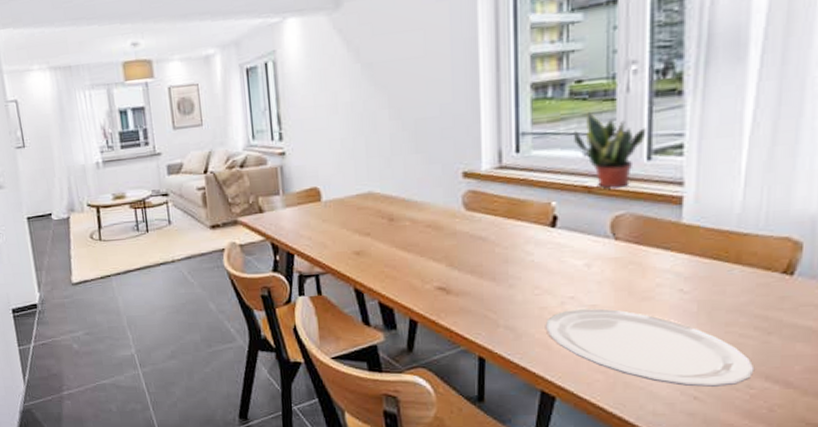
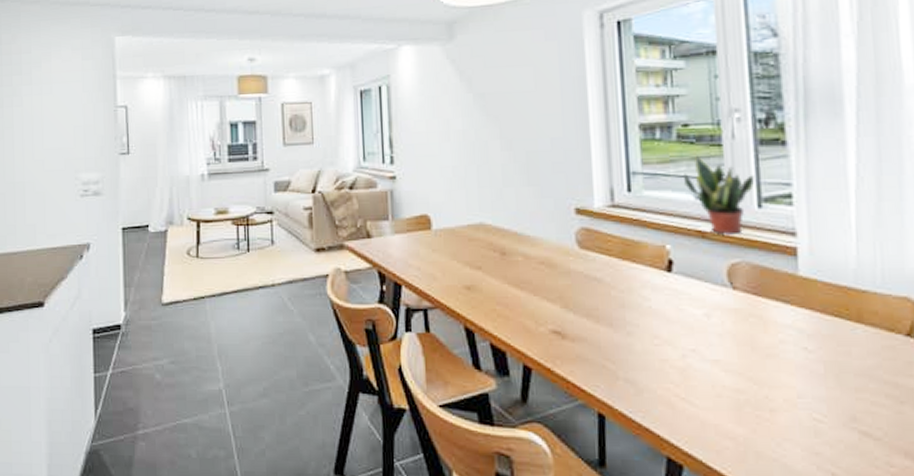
plate: present [545,308,755,387] -> none [667,364,892,462]

